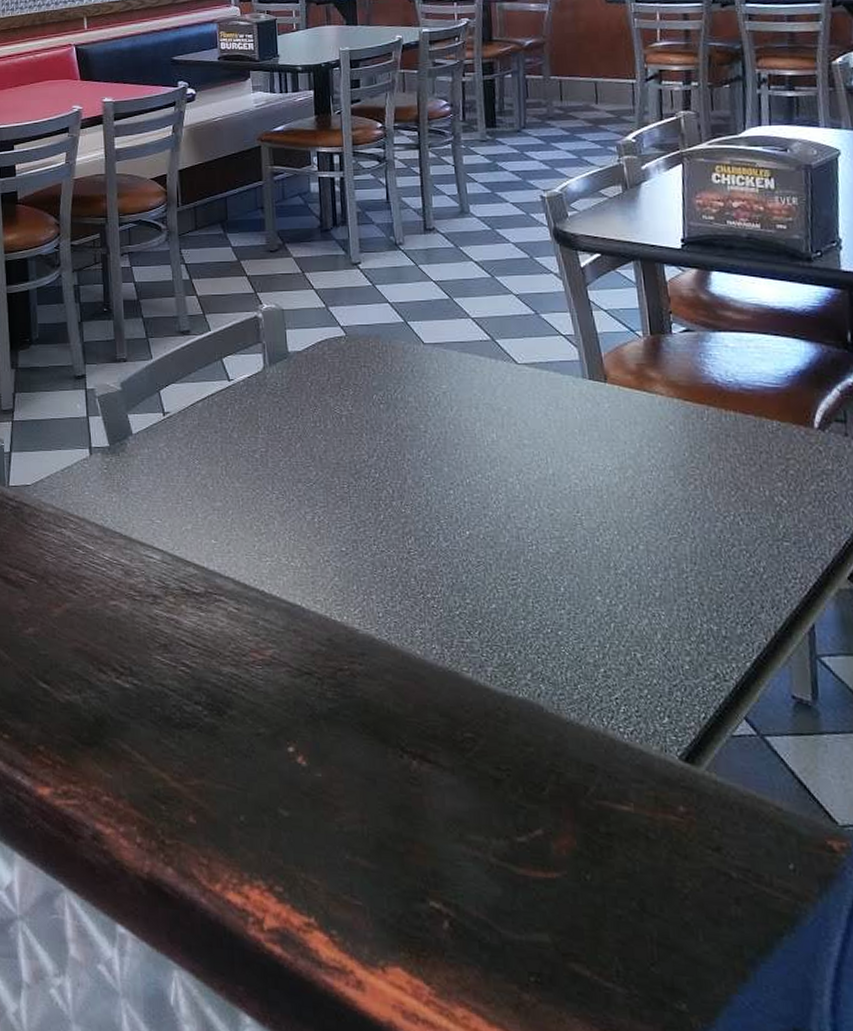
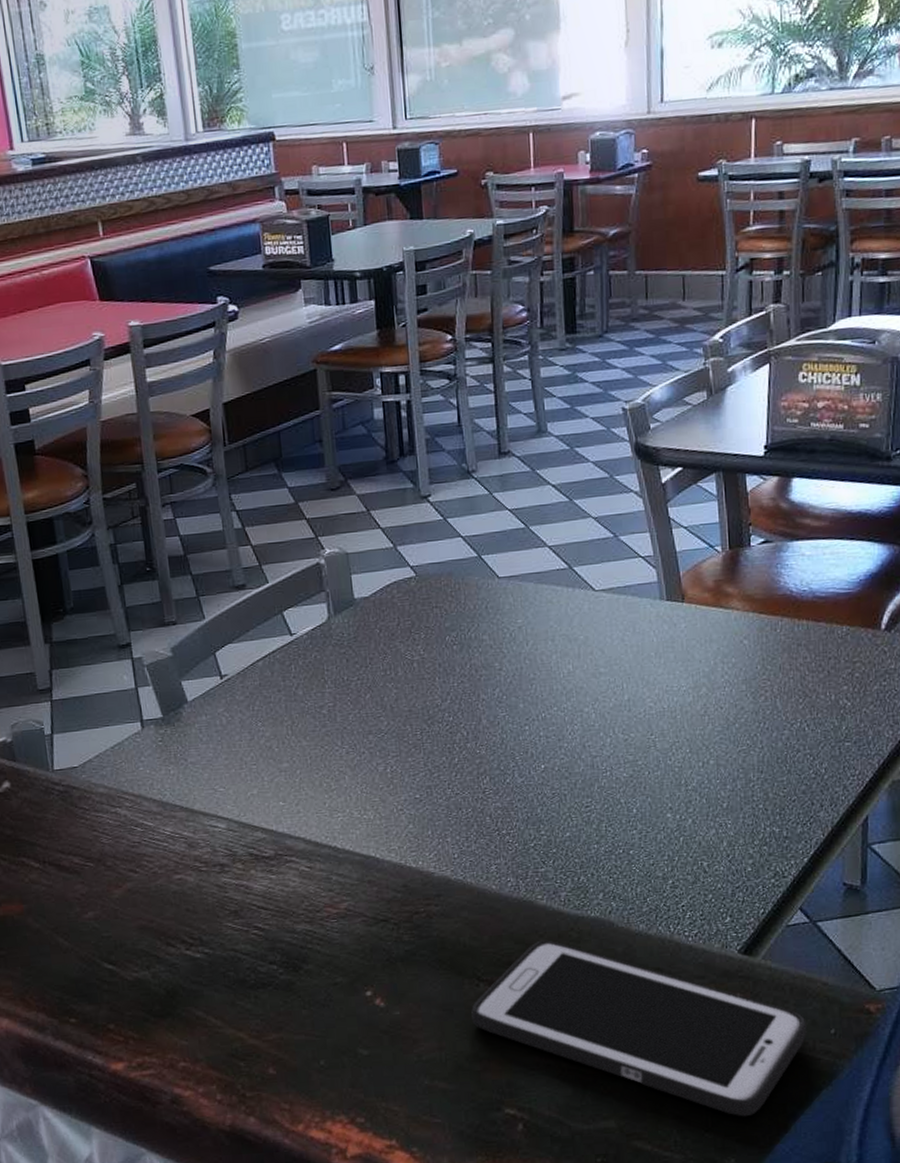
cell phone: none [395,716,762,955] -> present [471,940,807,1117]

